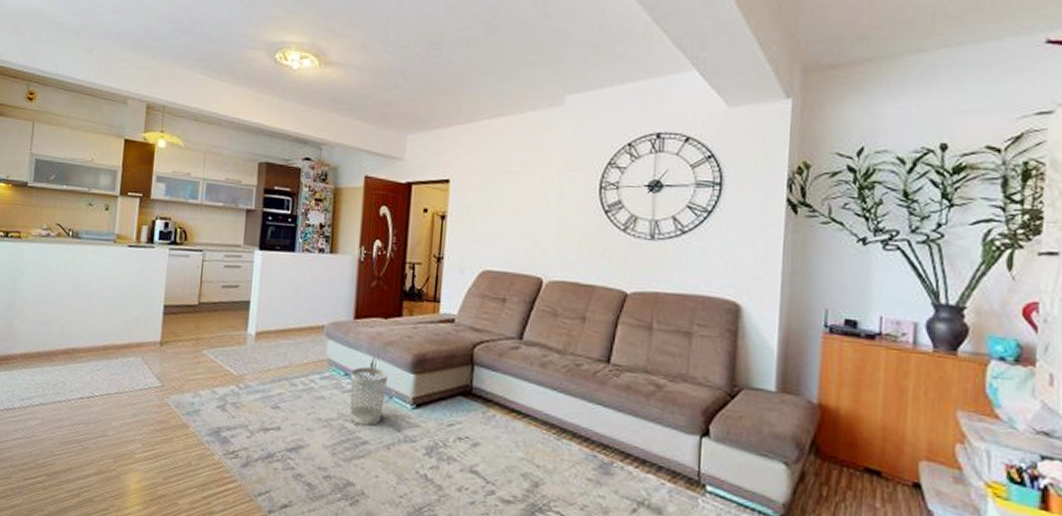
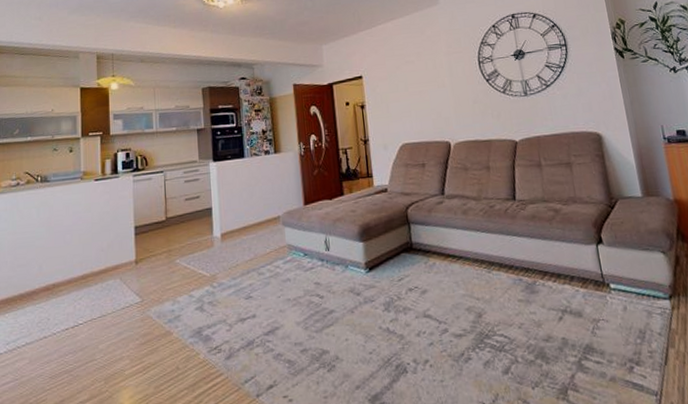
wastebasket: present [350,367,389,426] -> none [309,243,342,297]

